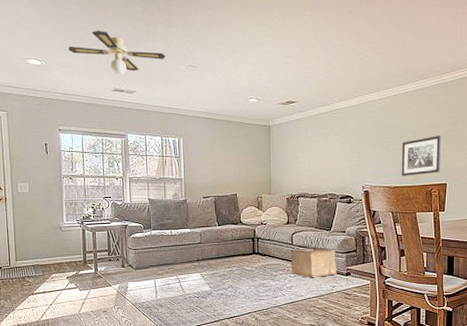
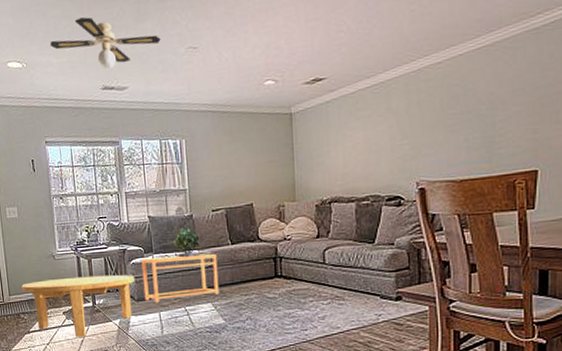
coffee table: none [28,246,135,299] -> present [21,274,135,337]
side table: none [140,232,207,272] -> present [141,253,220,303]
potted plant: none [170,209,192,235] -> present [174,226,200,258]
storage bin: present [290,247,337,277] -> none [322,265,384,304]
wall art: present [401,135,442,176] -> none [471,104,531,165]

